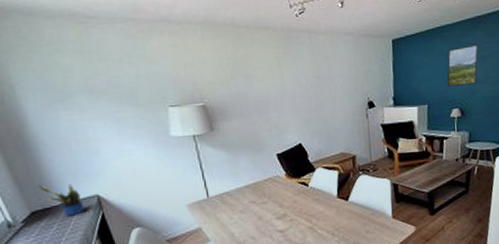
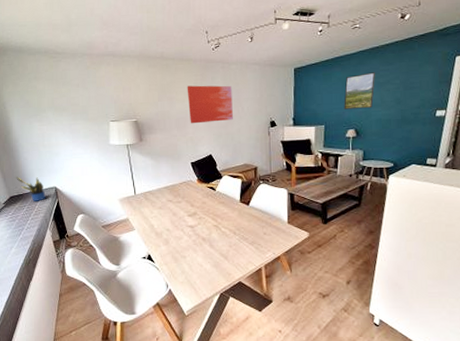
wall art: none [266,59,325,107] -> present [187,85,233,124]

